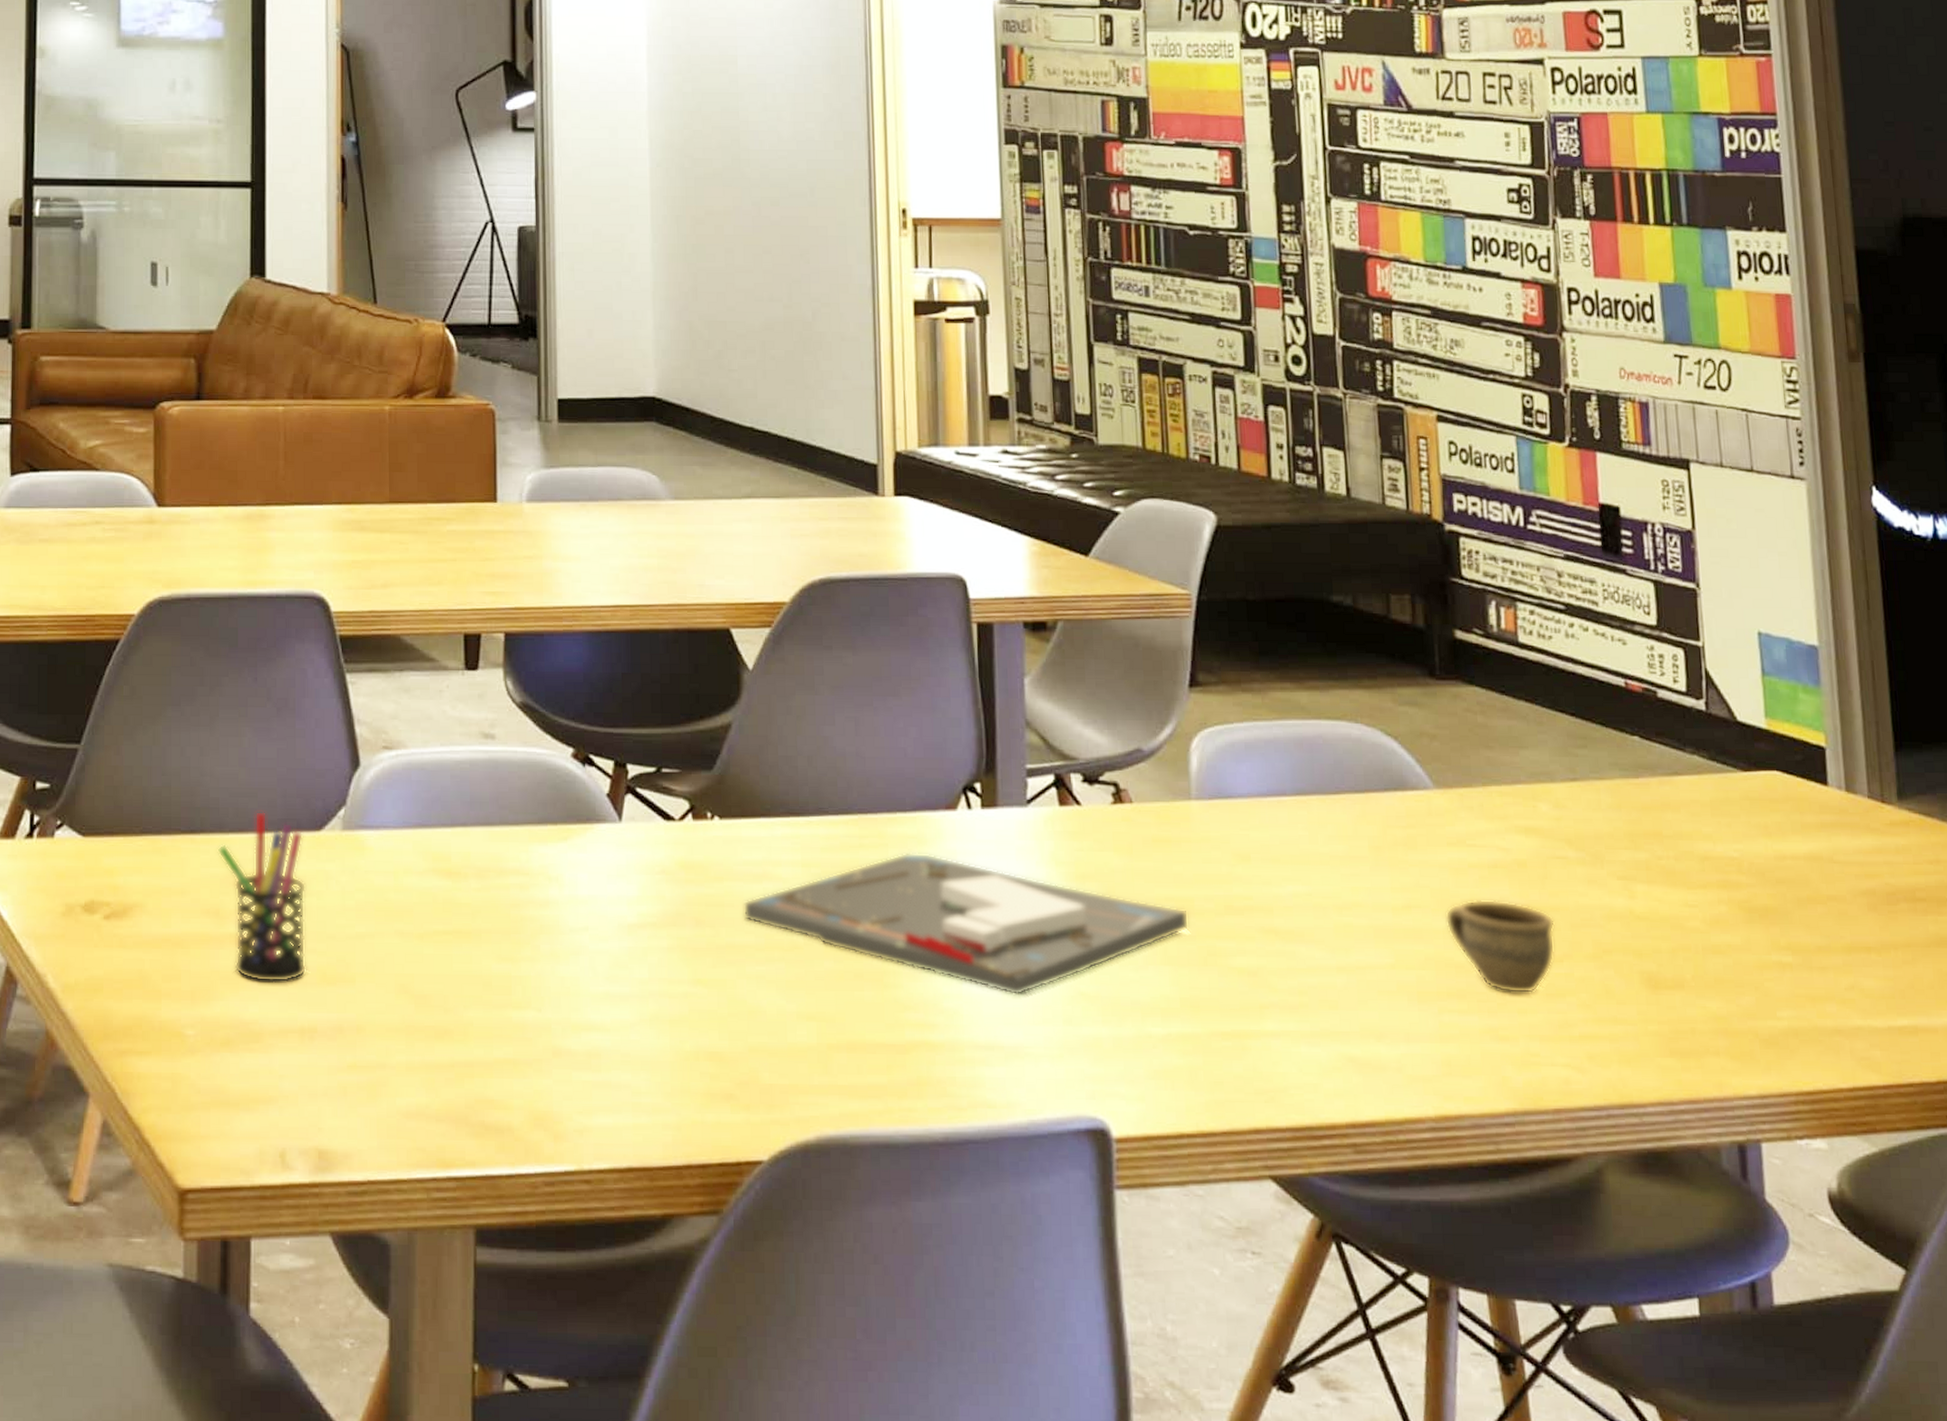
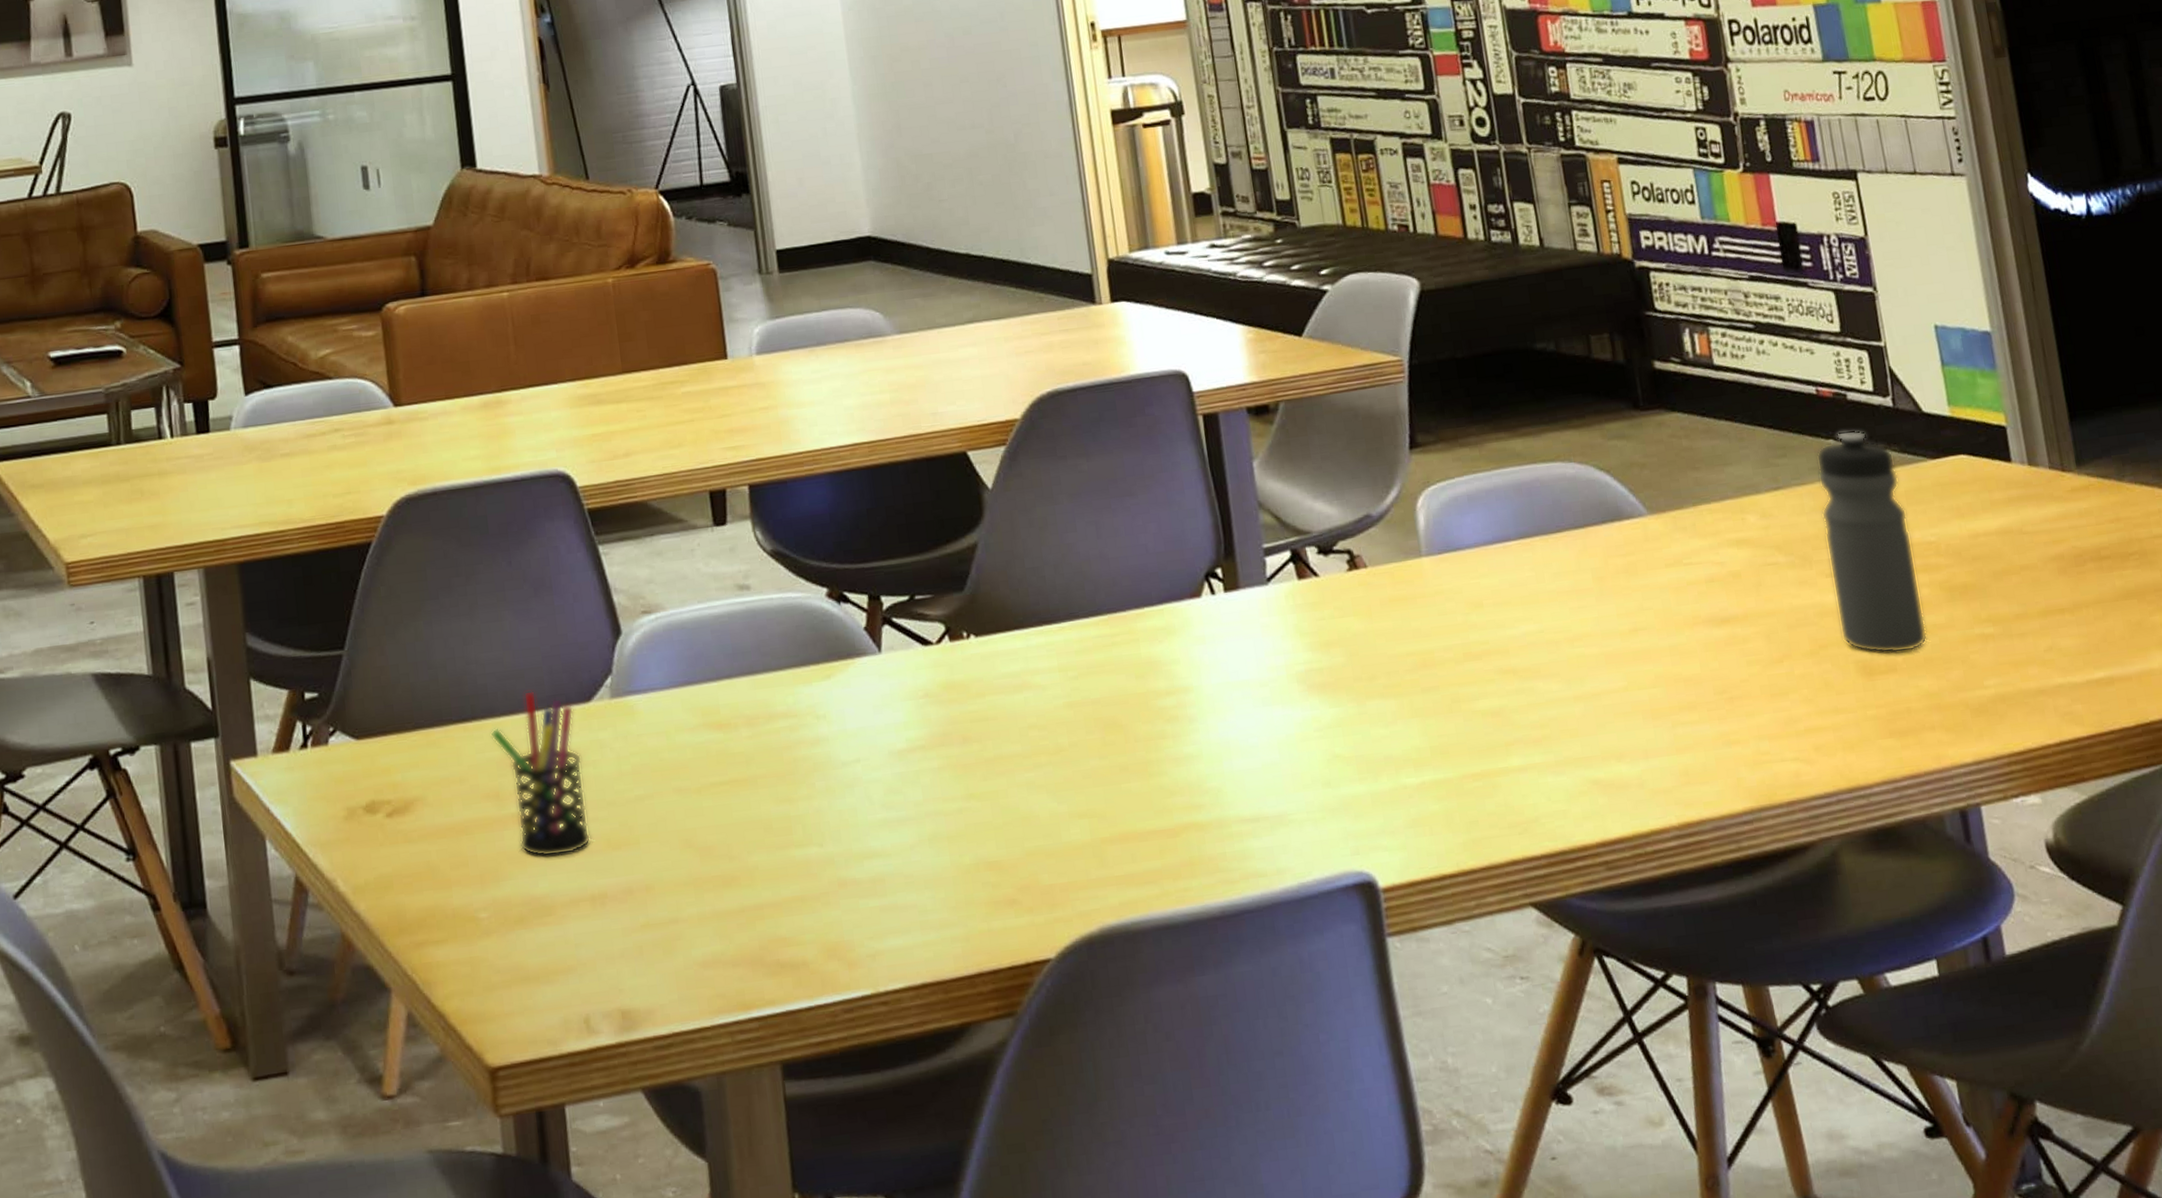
board game: present [743,852,1189,996] -> none [1006,642,1432,767]
cup: present [1445,899,1555,994] -> none [1669,612,1775,699]
water bottle: none [1618,729,1721,970] -> present [1816,430,1927,654]

